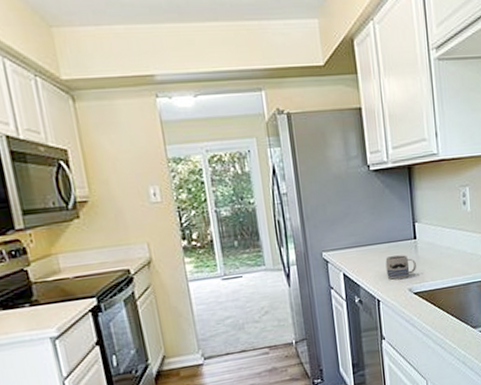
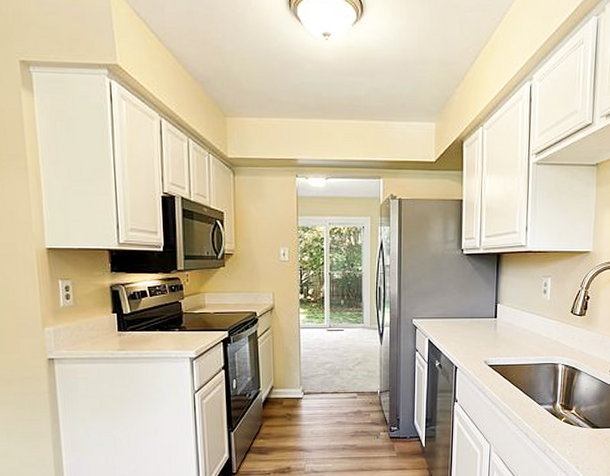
mug: present [385,255,416,280] -> none [466,330,494,351]

